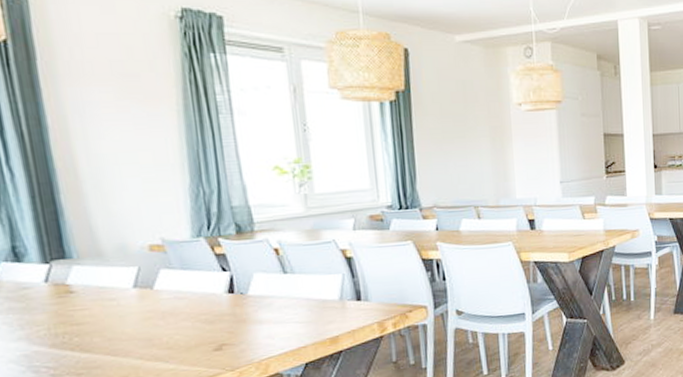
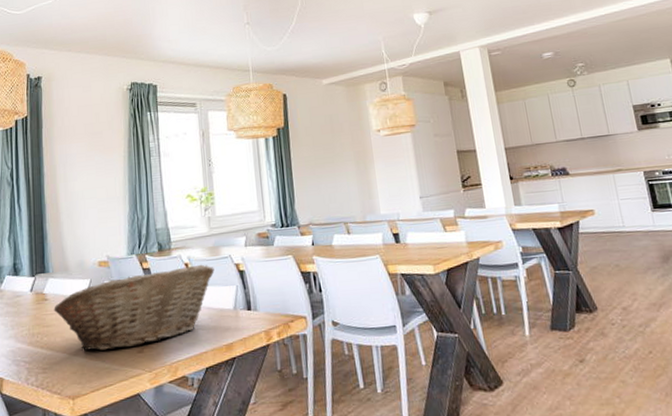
fruit basket: none [85,249,314,351] -> present [54,264,214,351]

